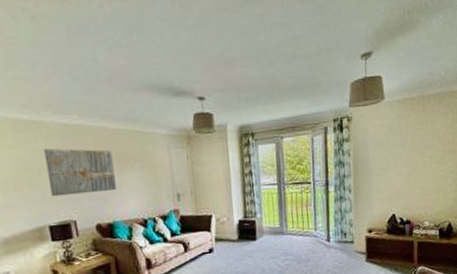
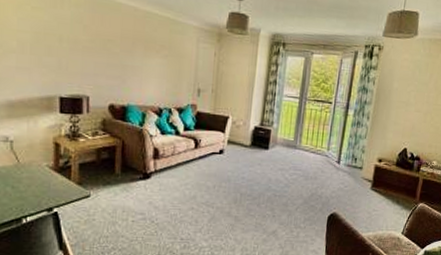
wall art: present [44,148,116,197] -> none [67,17,139,73]

